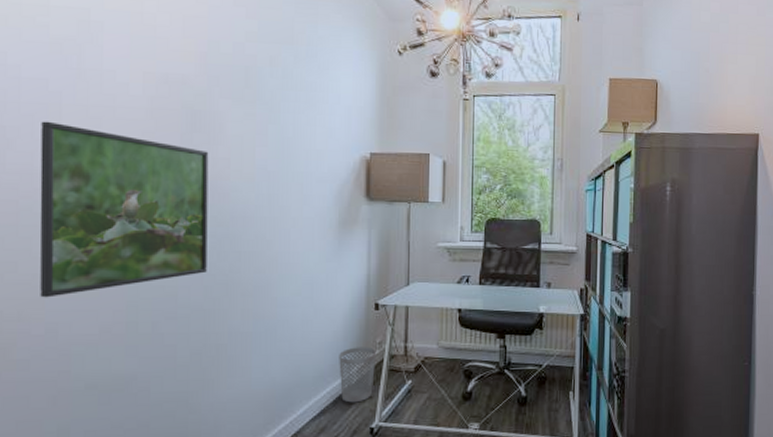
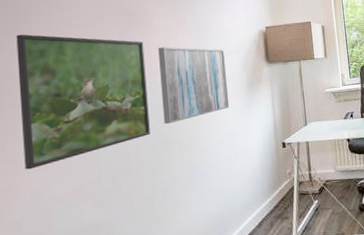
wall art: none [226,162,313,262] -> present [158,47,230,125]
wastebasket: present [339,347,377,403] -> none [259,177,289,225]

